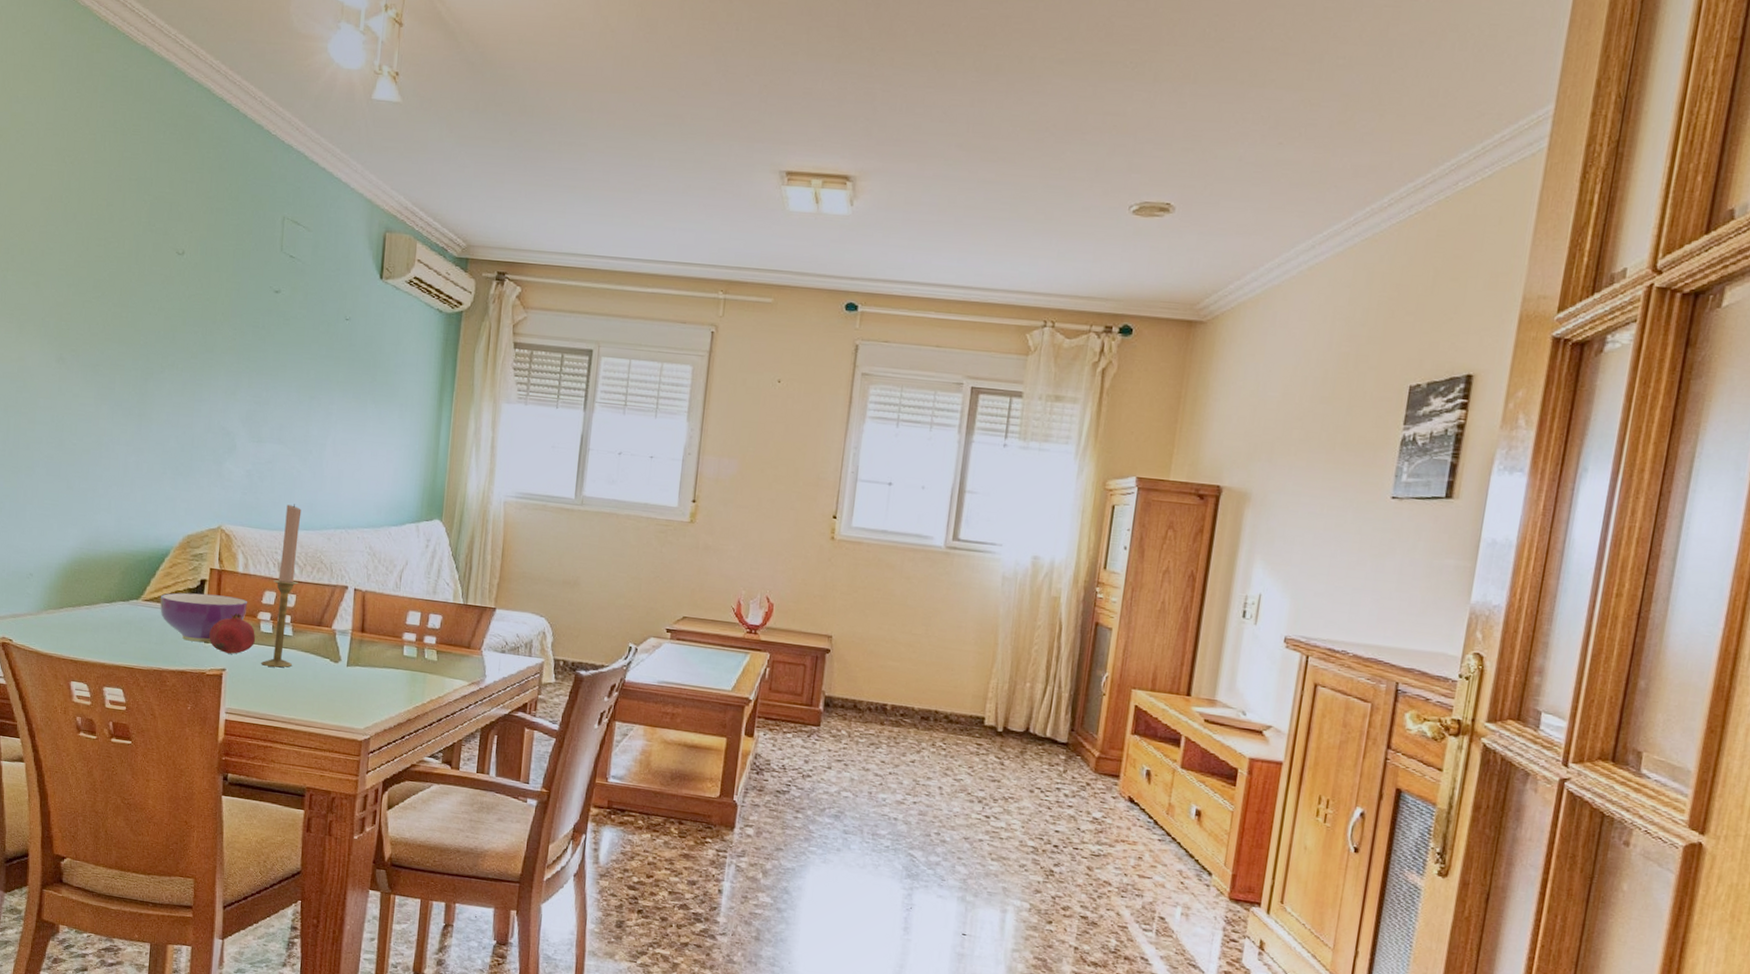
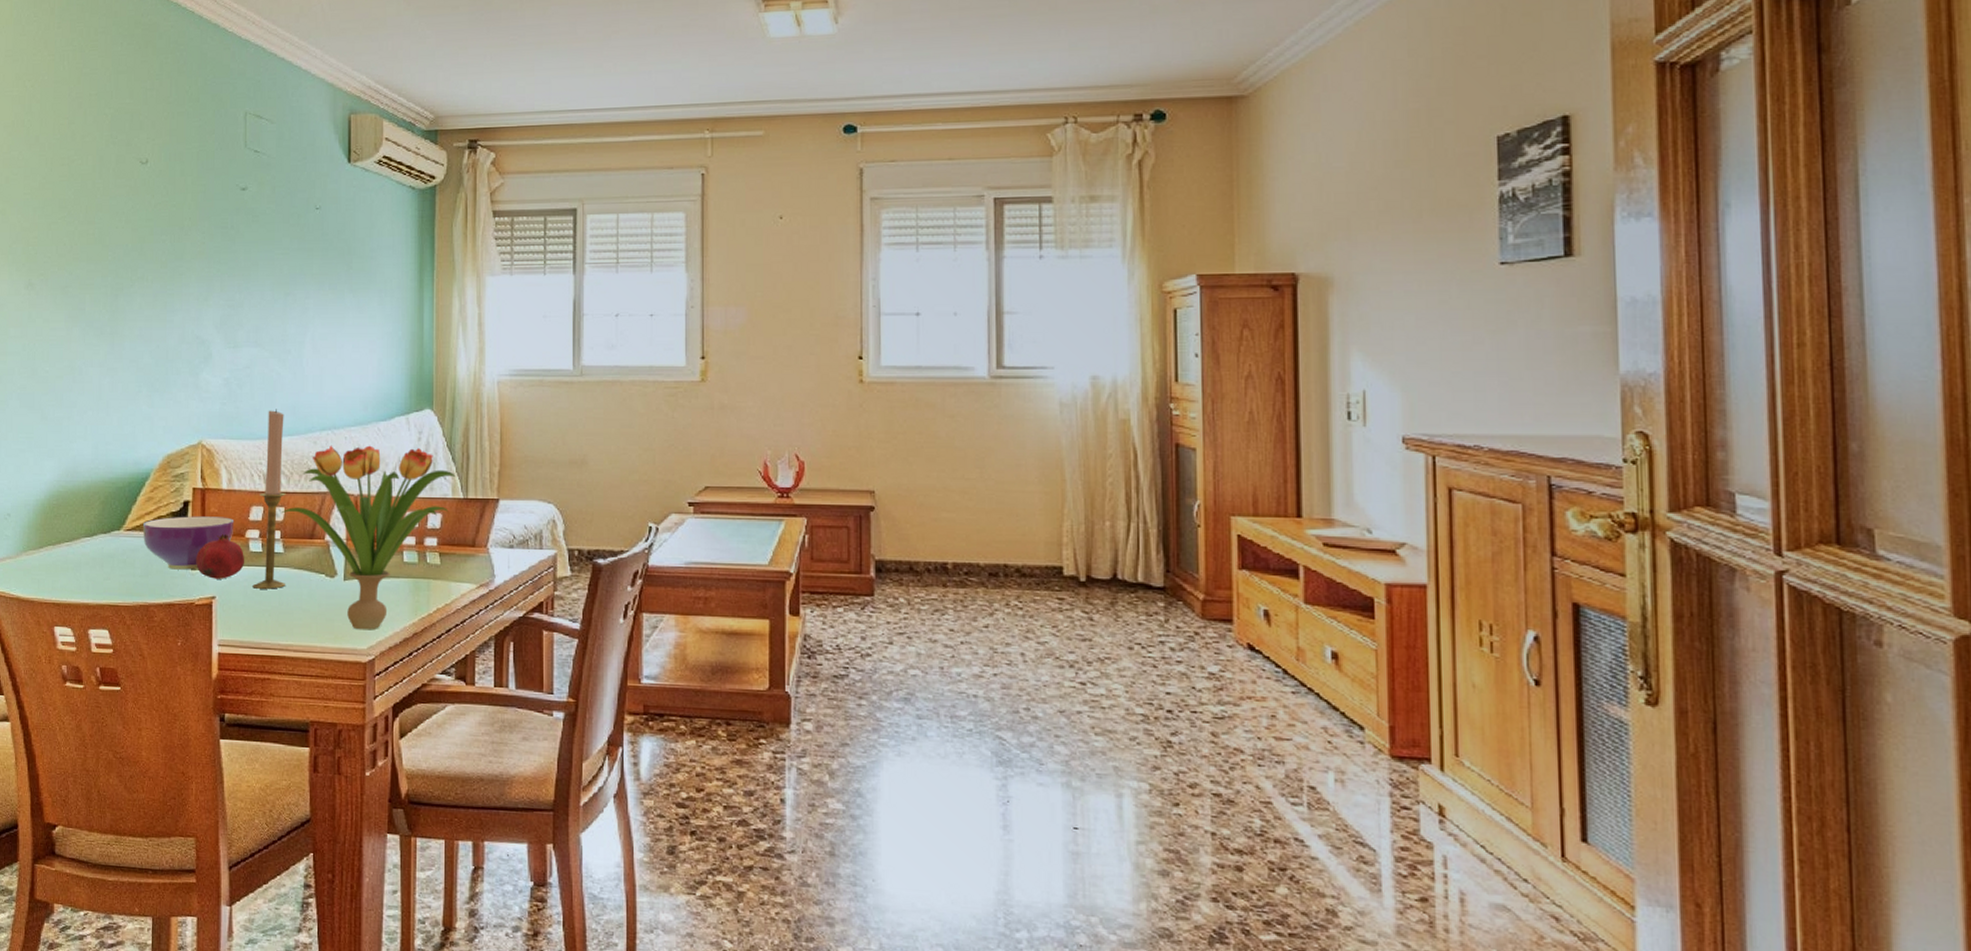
flower arrangement: none [292,542,458,713] -> present [281,445,456,630]

